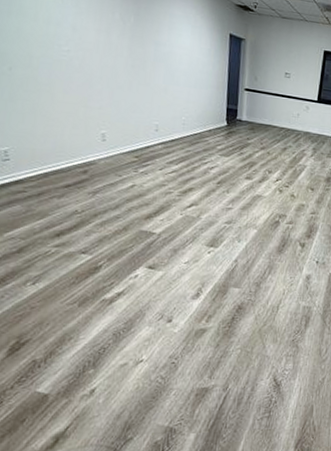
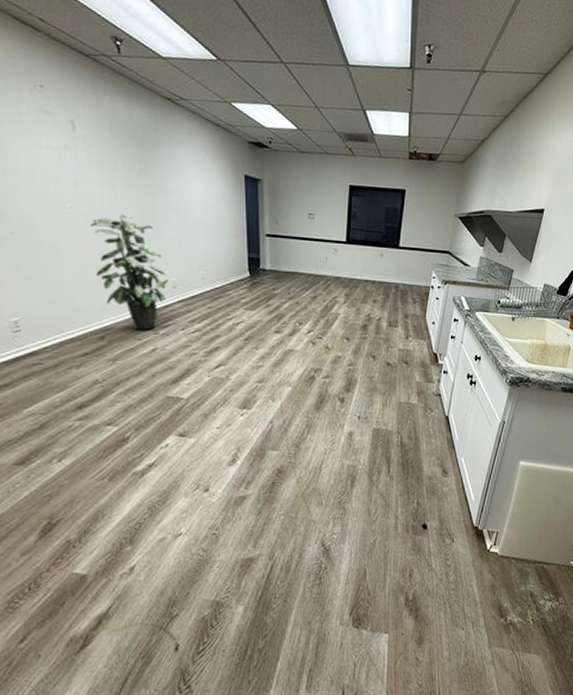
indoor plant: none [83,60,151,168] -> present [89,214,168,330]

